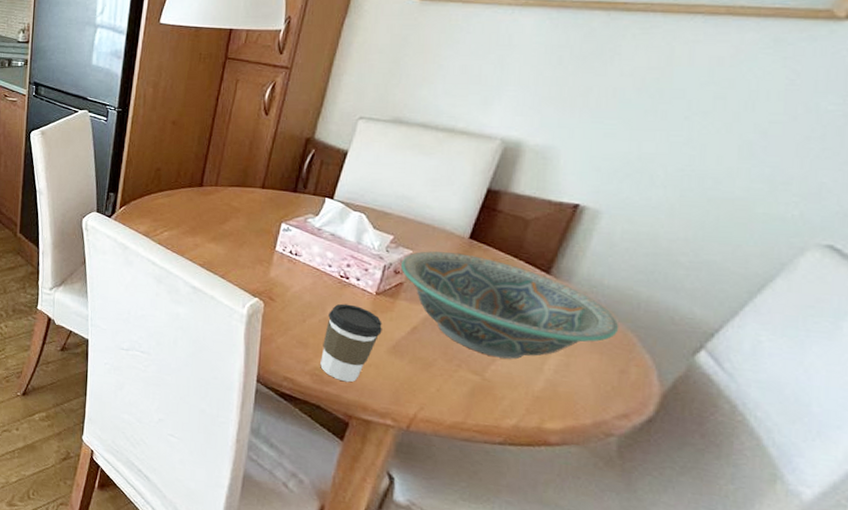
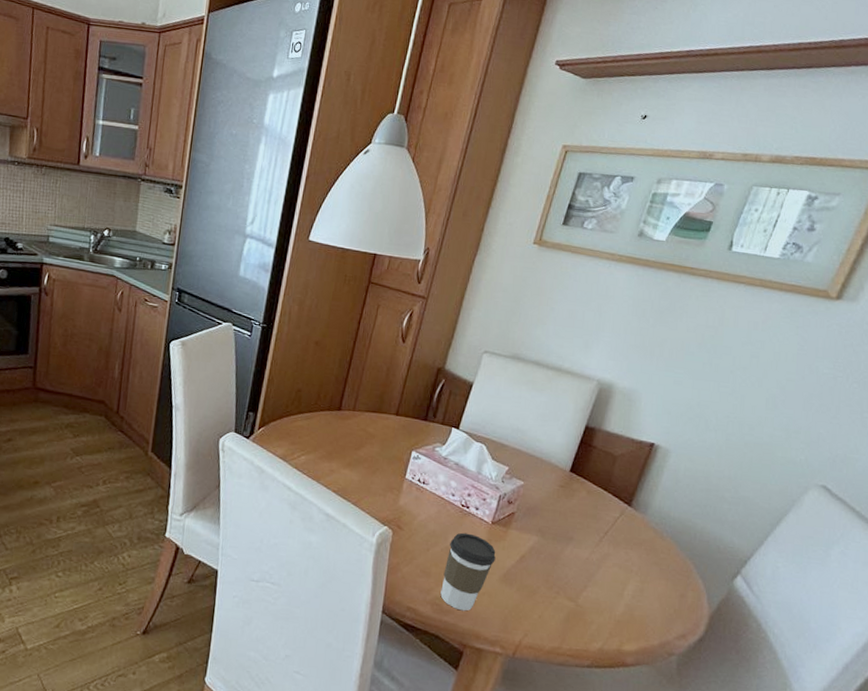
decorative bowl: present [401,251,619,359] -> none [514,482,681,586]

